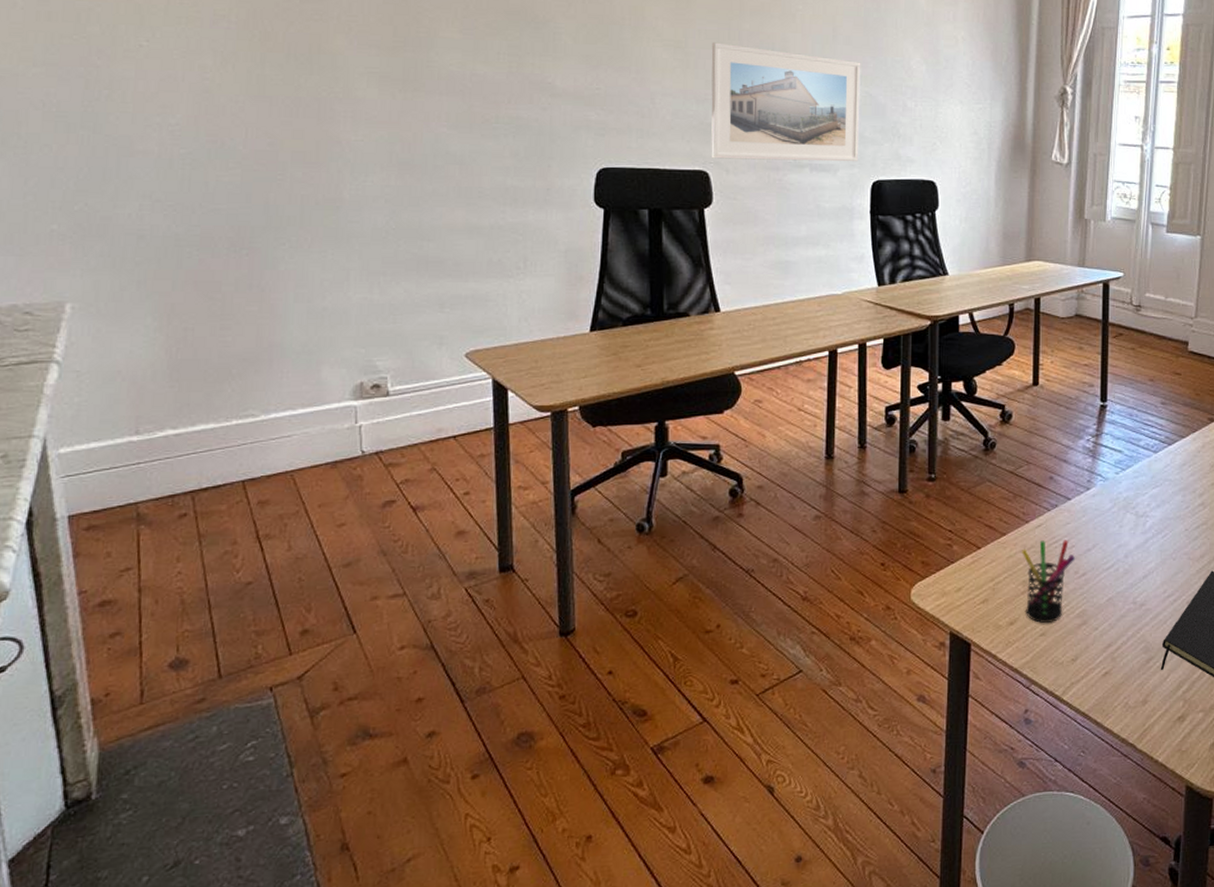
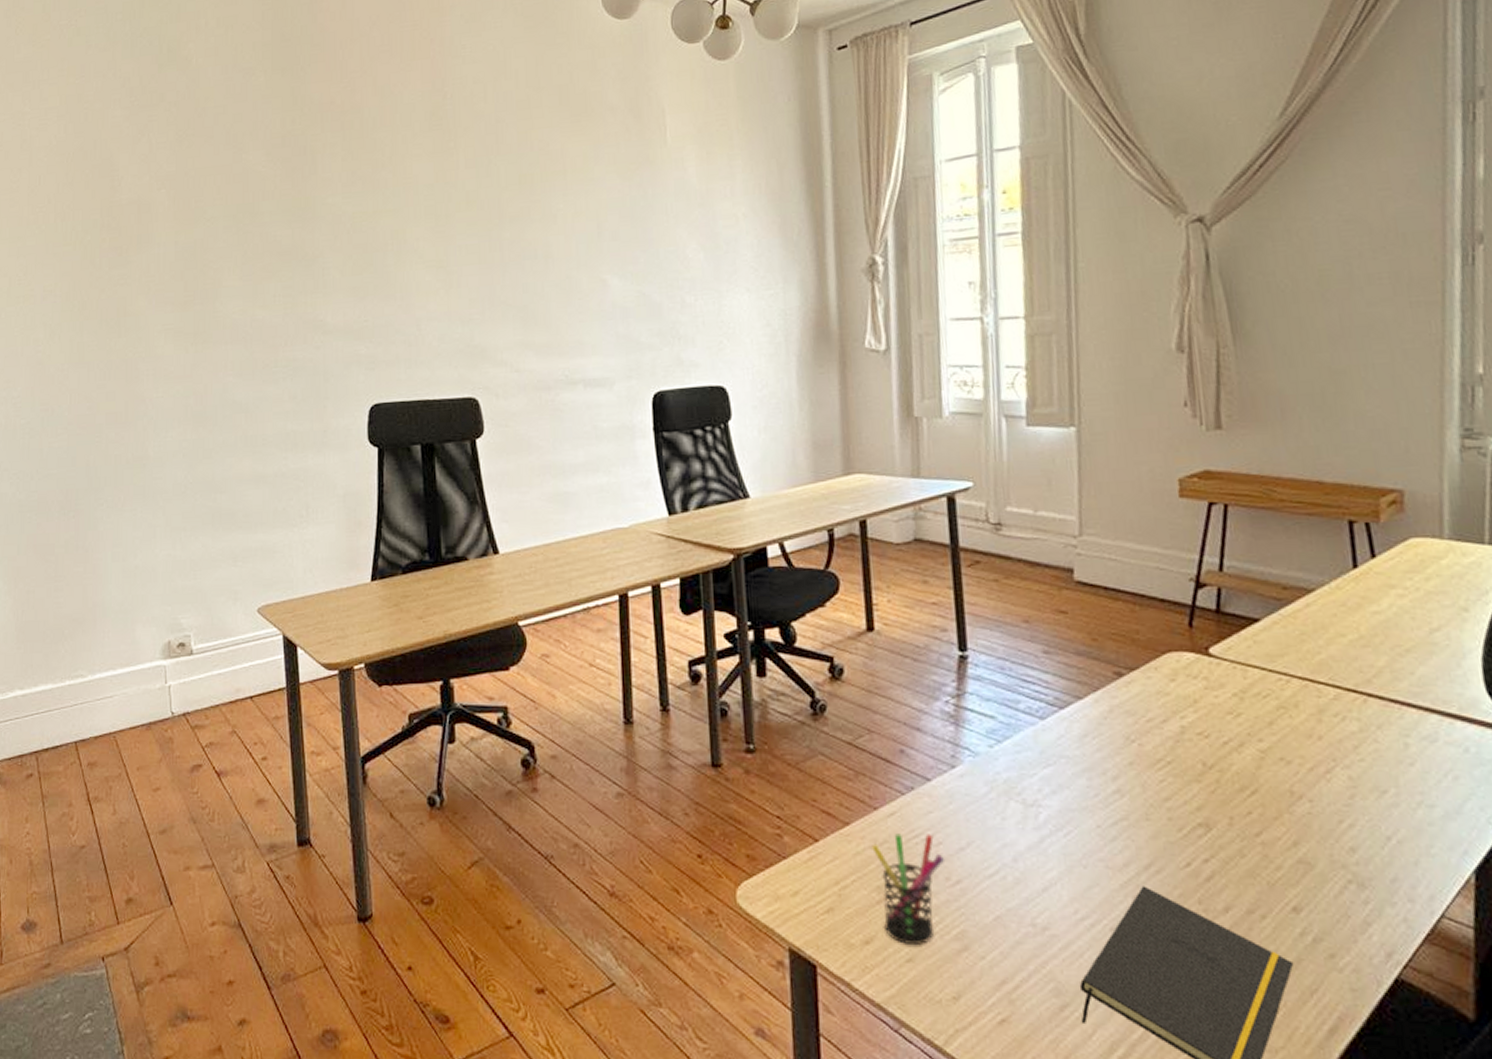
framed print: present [711,42,861,162] -> none [473,256,636,383]

